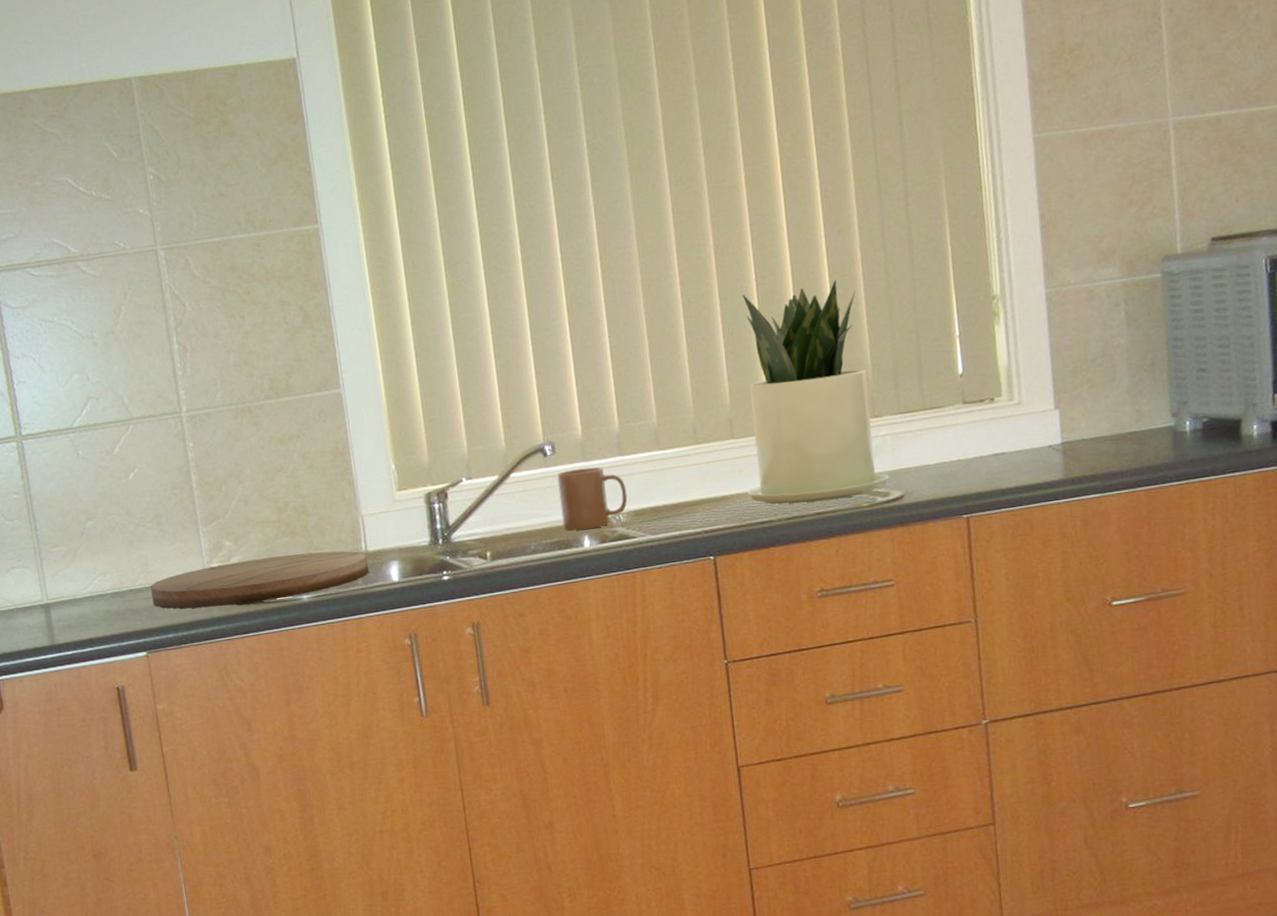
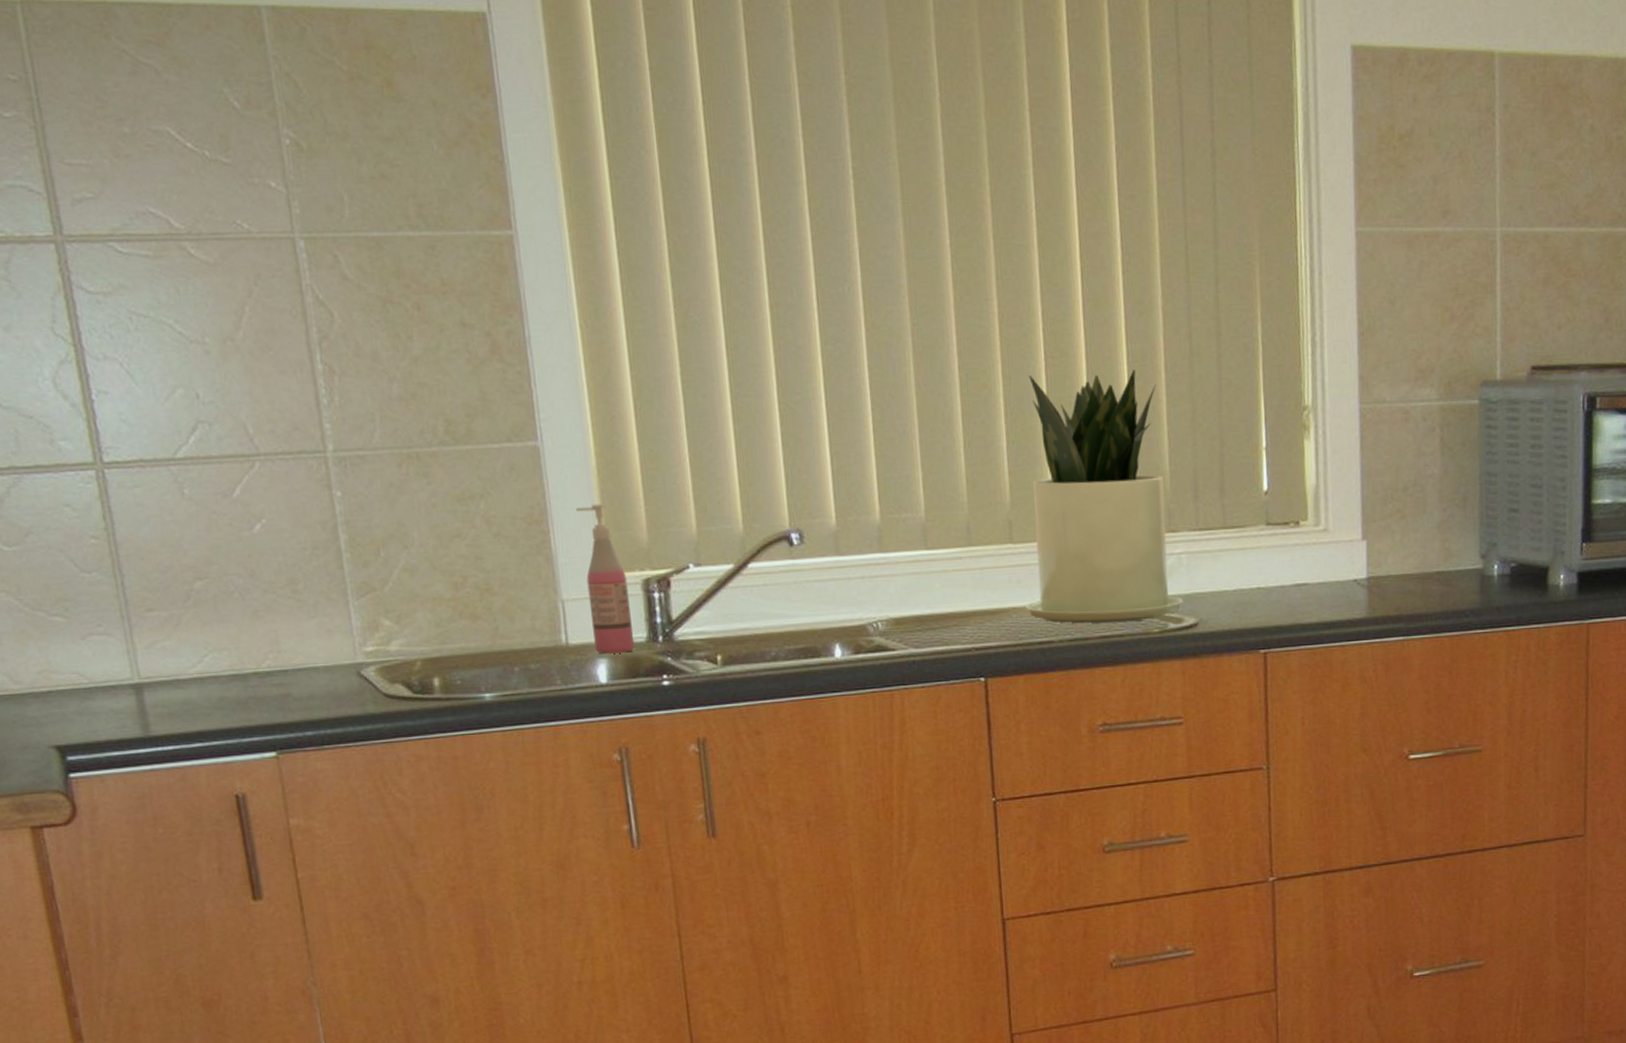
cutting board: present [150,551,369,609] -> none [281,641,570,701]
soap dispenser: none [370,434,420,557] -> present [575,504,635,654]
mug: present [557,467,628,531] -> none [805,563,888,637]

